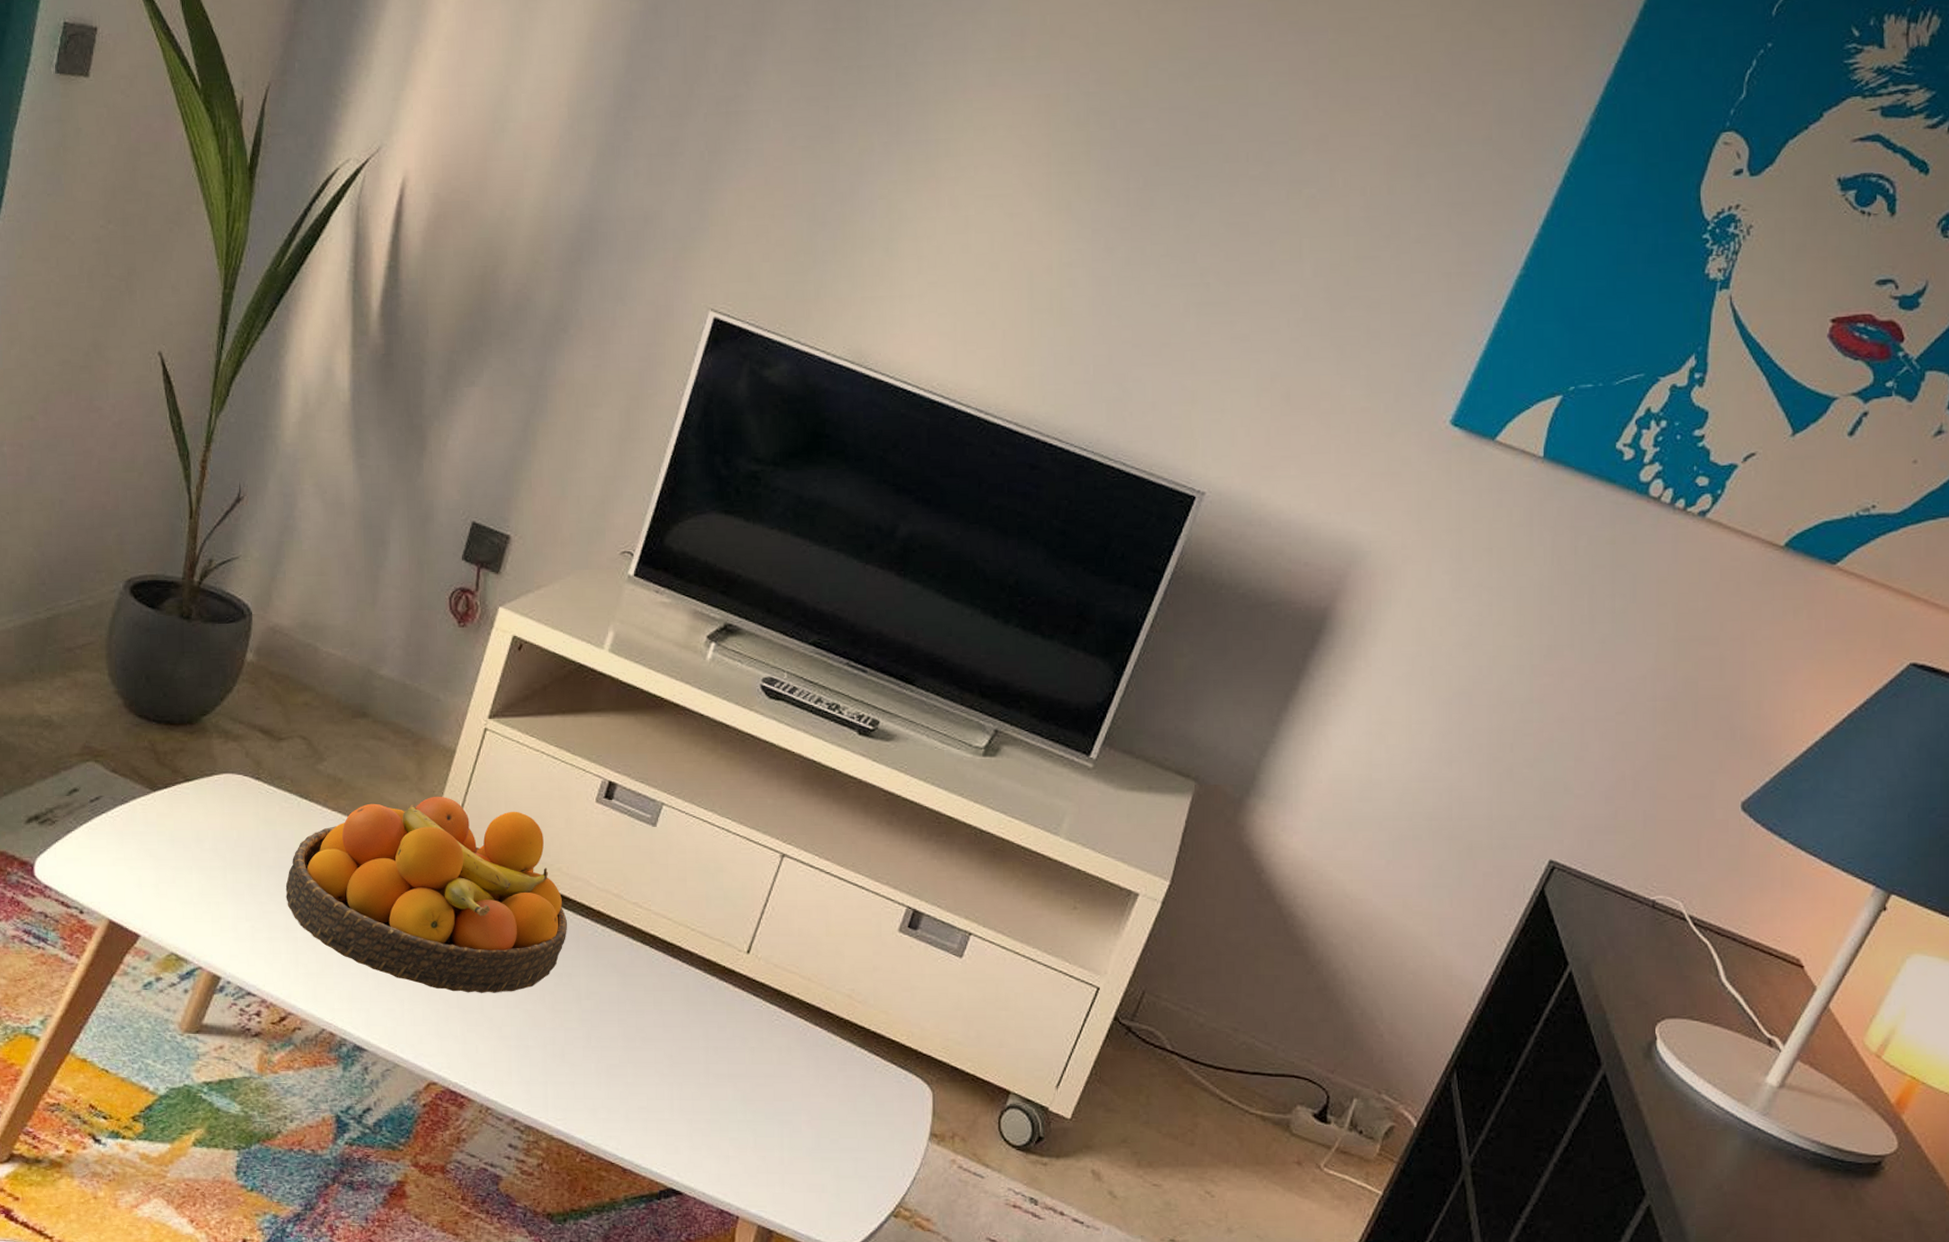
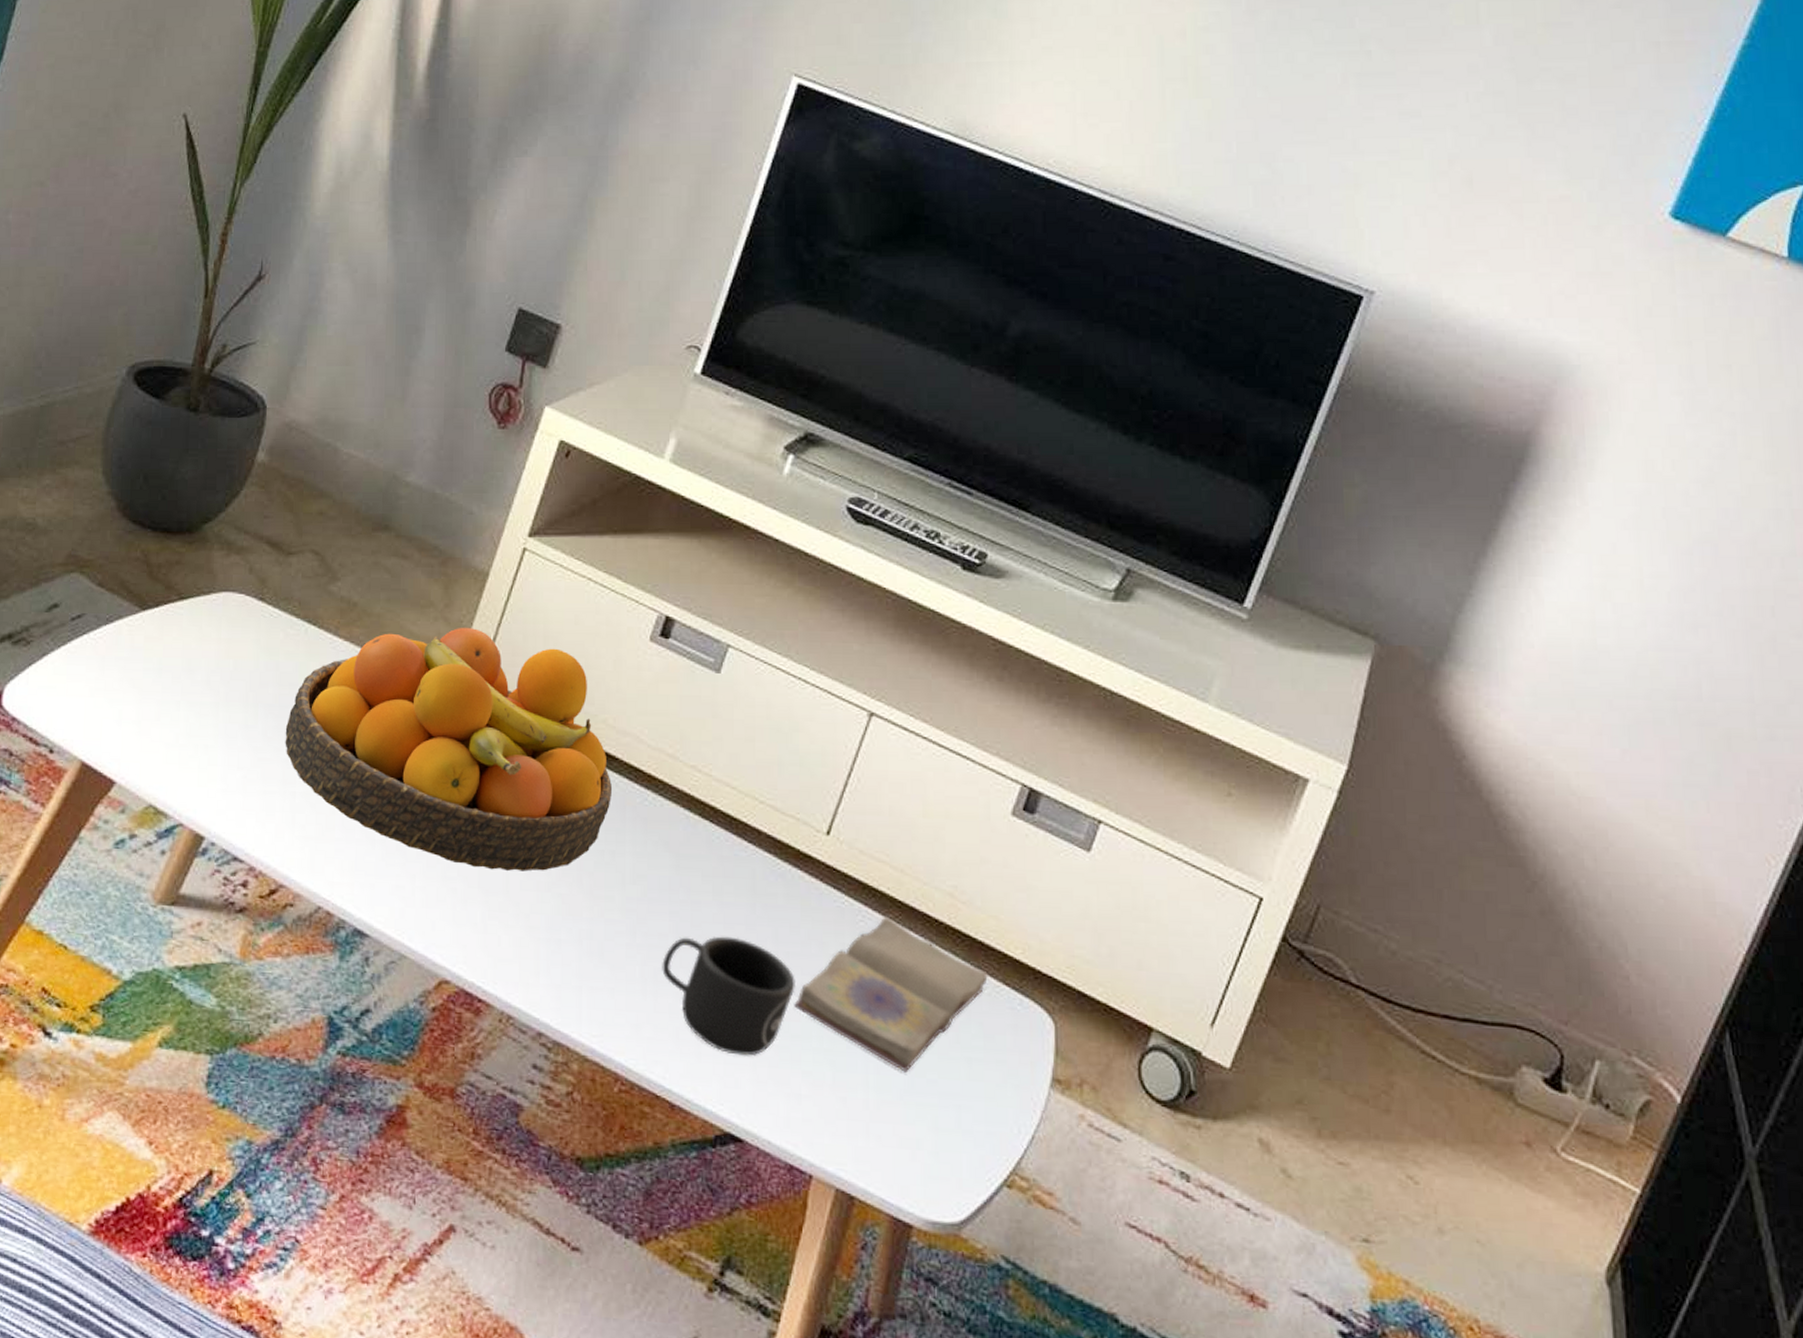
mug: none [613,1037,723,1129] -> present [662,936,795,1057]
diary: none [722,1015,879,1135] -> present [794,915,988,1073]

